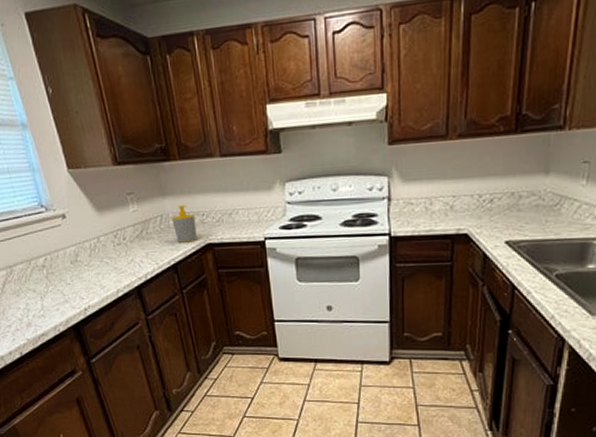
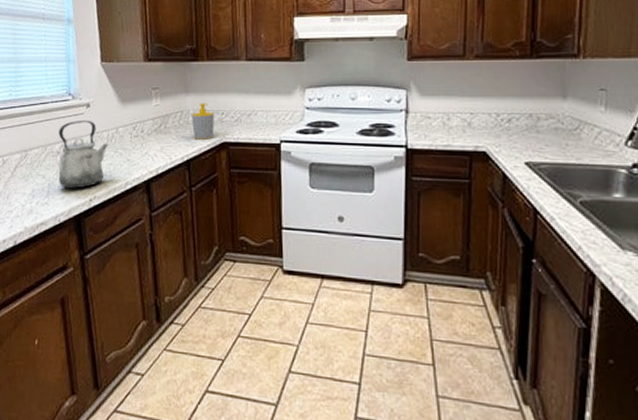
kettle: none [39,231,95,300] -> present [58,119,109,189]

